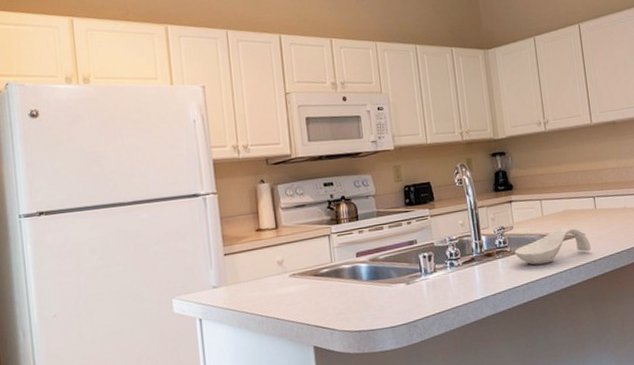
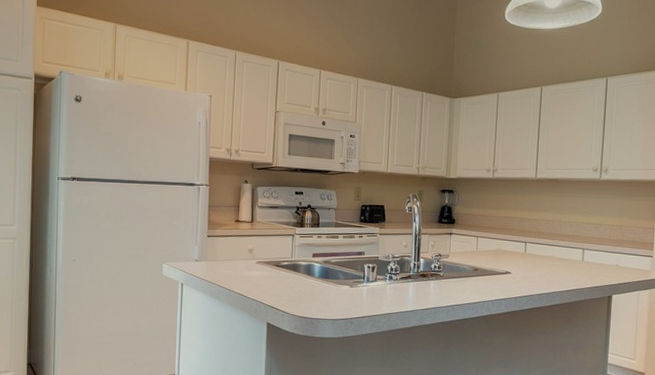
spoon rest: present [515,228,591,265] -> none [447,264,515,292]

